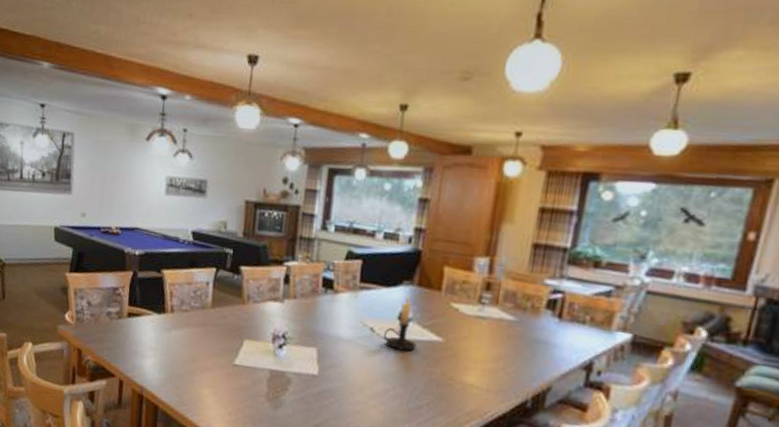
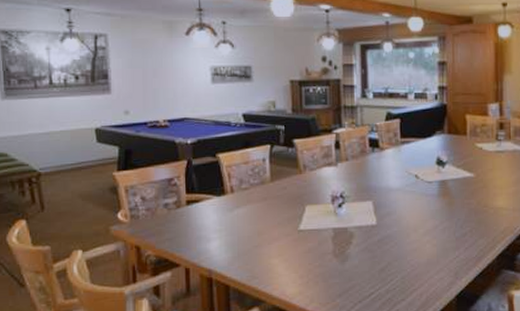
candle holder: present [383,294,417,351] -> none [426,142,454,190]

